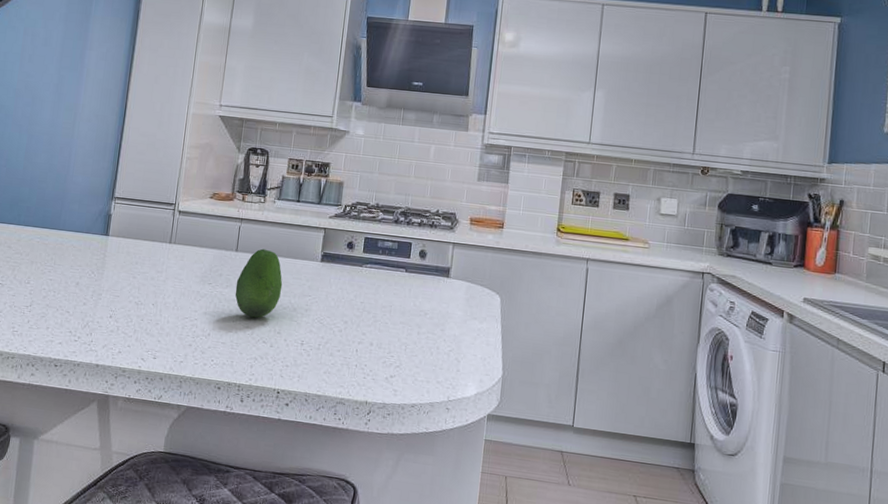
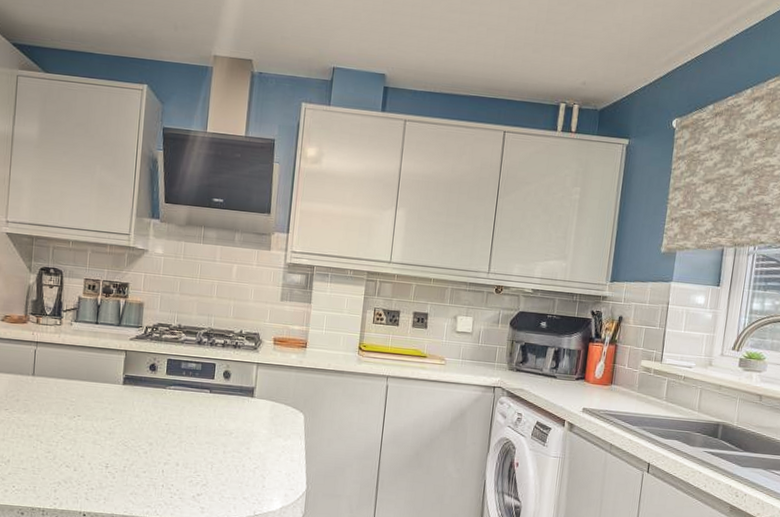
fruit: present [235,248,283,318] -> none [34,372,84,443]

